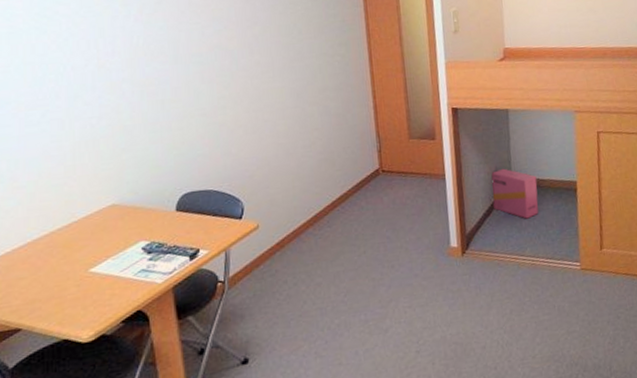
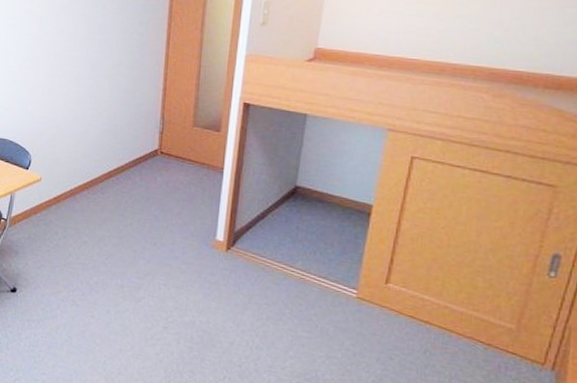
box: present [491,168,539,219] -> none [270,174,325,232]

